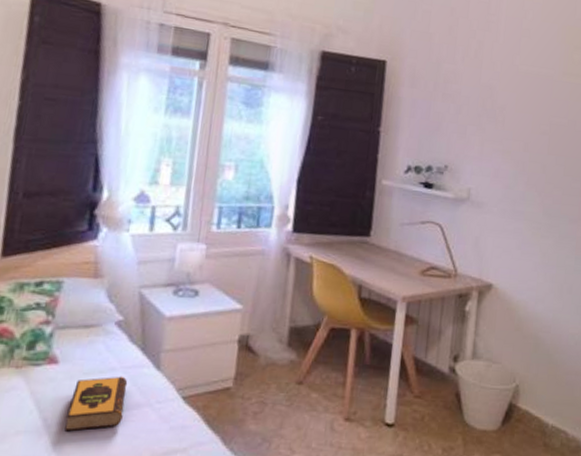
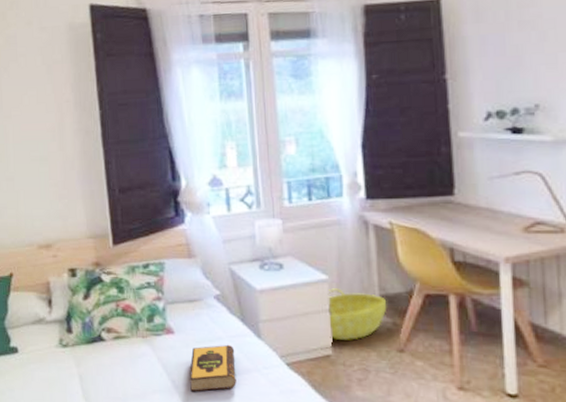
basket: none [233,318,295,372] -> present [328,288,387,340]

